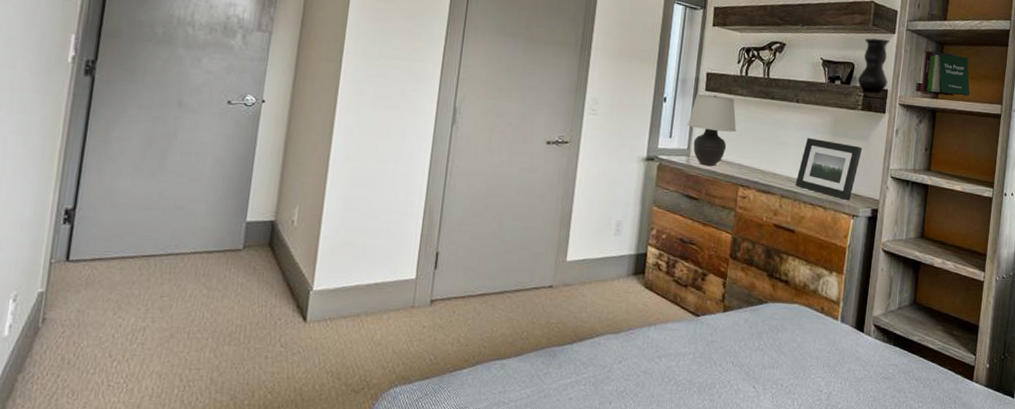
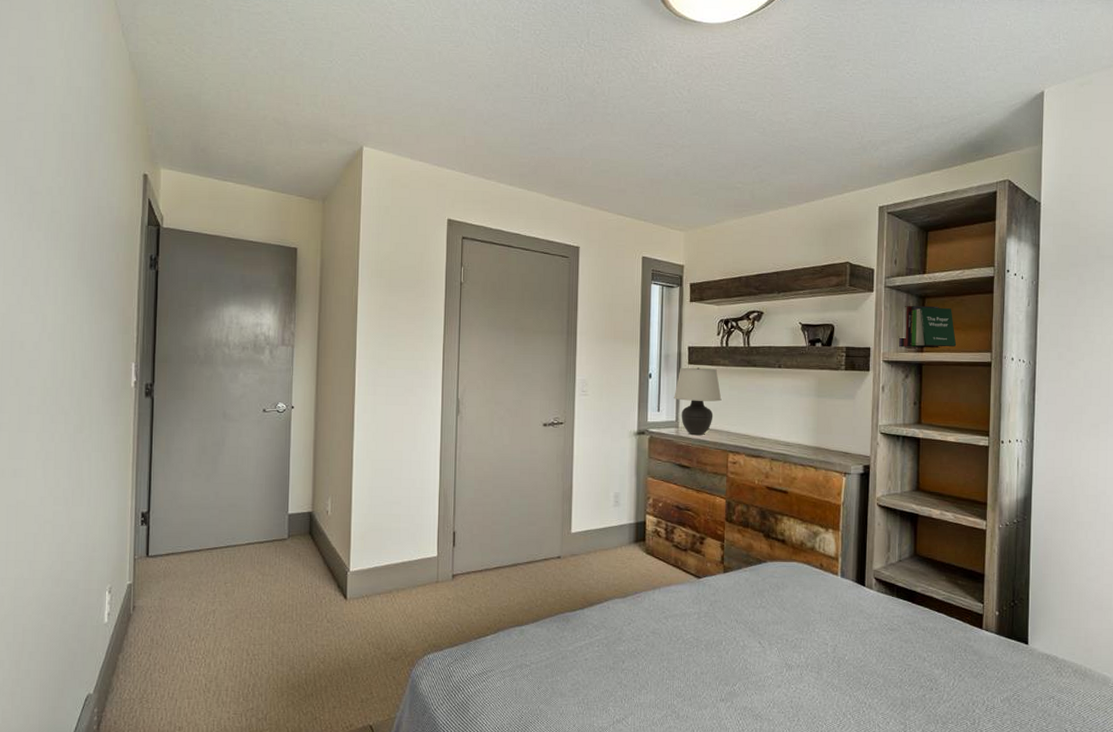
picture frame: present [795,138,862,200] -> none [784,401,849,458]
vase: present [858,38,890,94] -> none [839,298,869,353]

